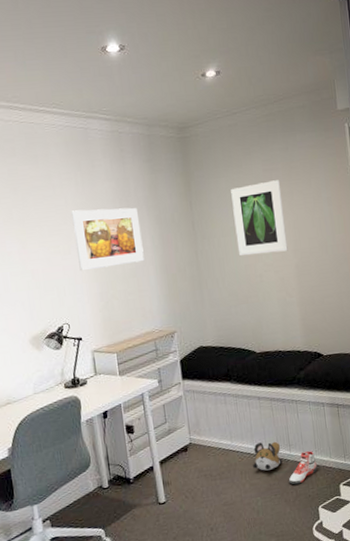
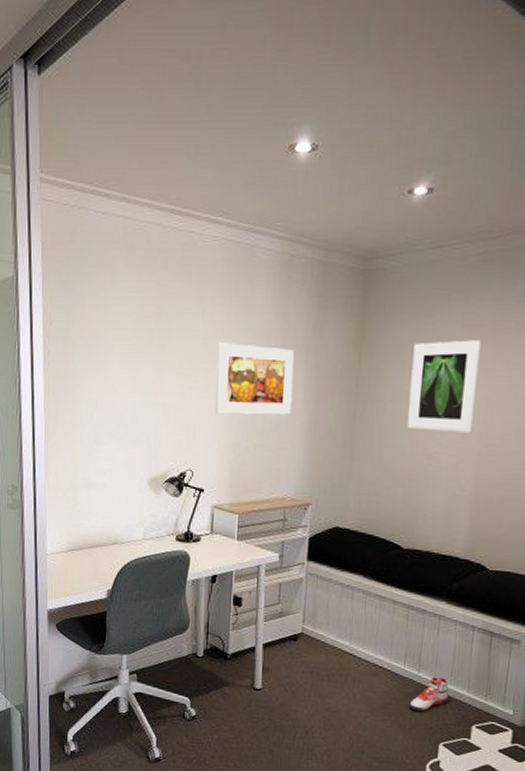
plush toy: present [252,441,283,471] -> none [368,652,409,687]

